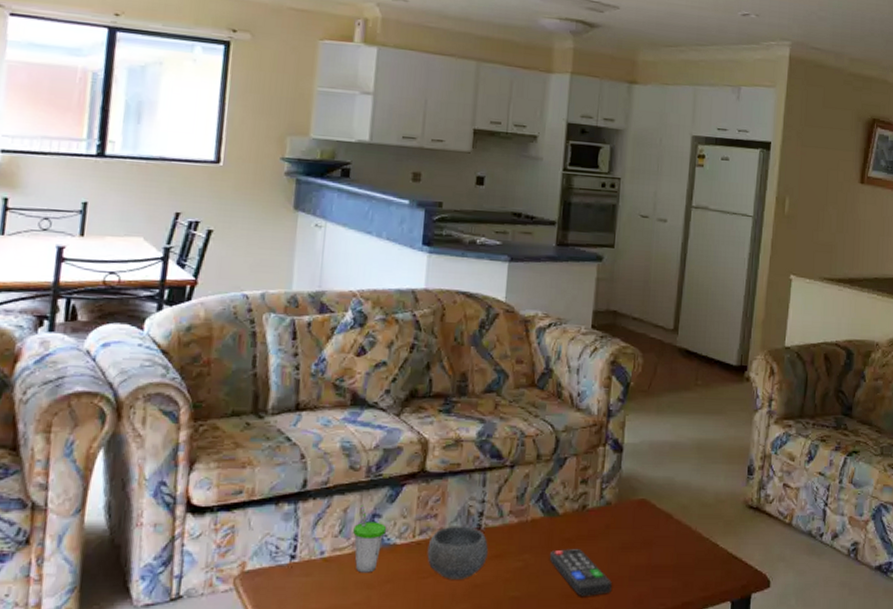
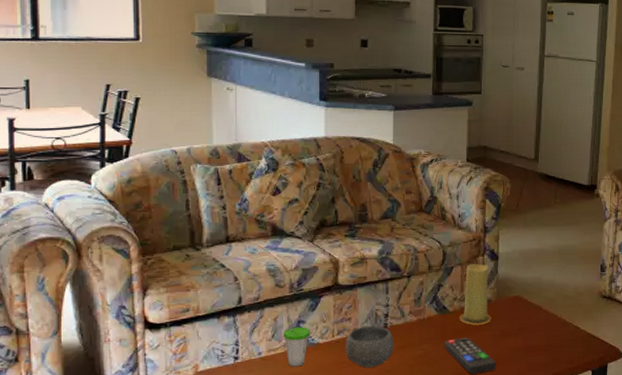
candle: none [570,456,611,533] -> present [459,264,492,325]

